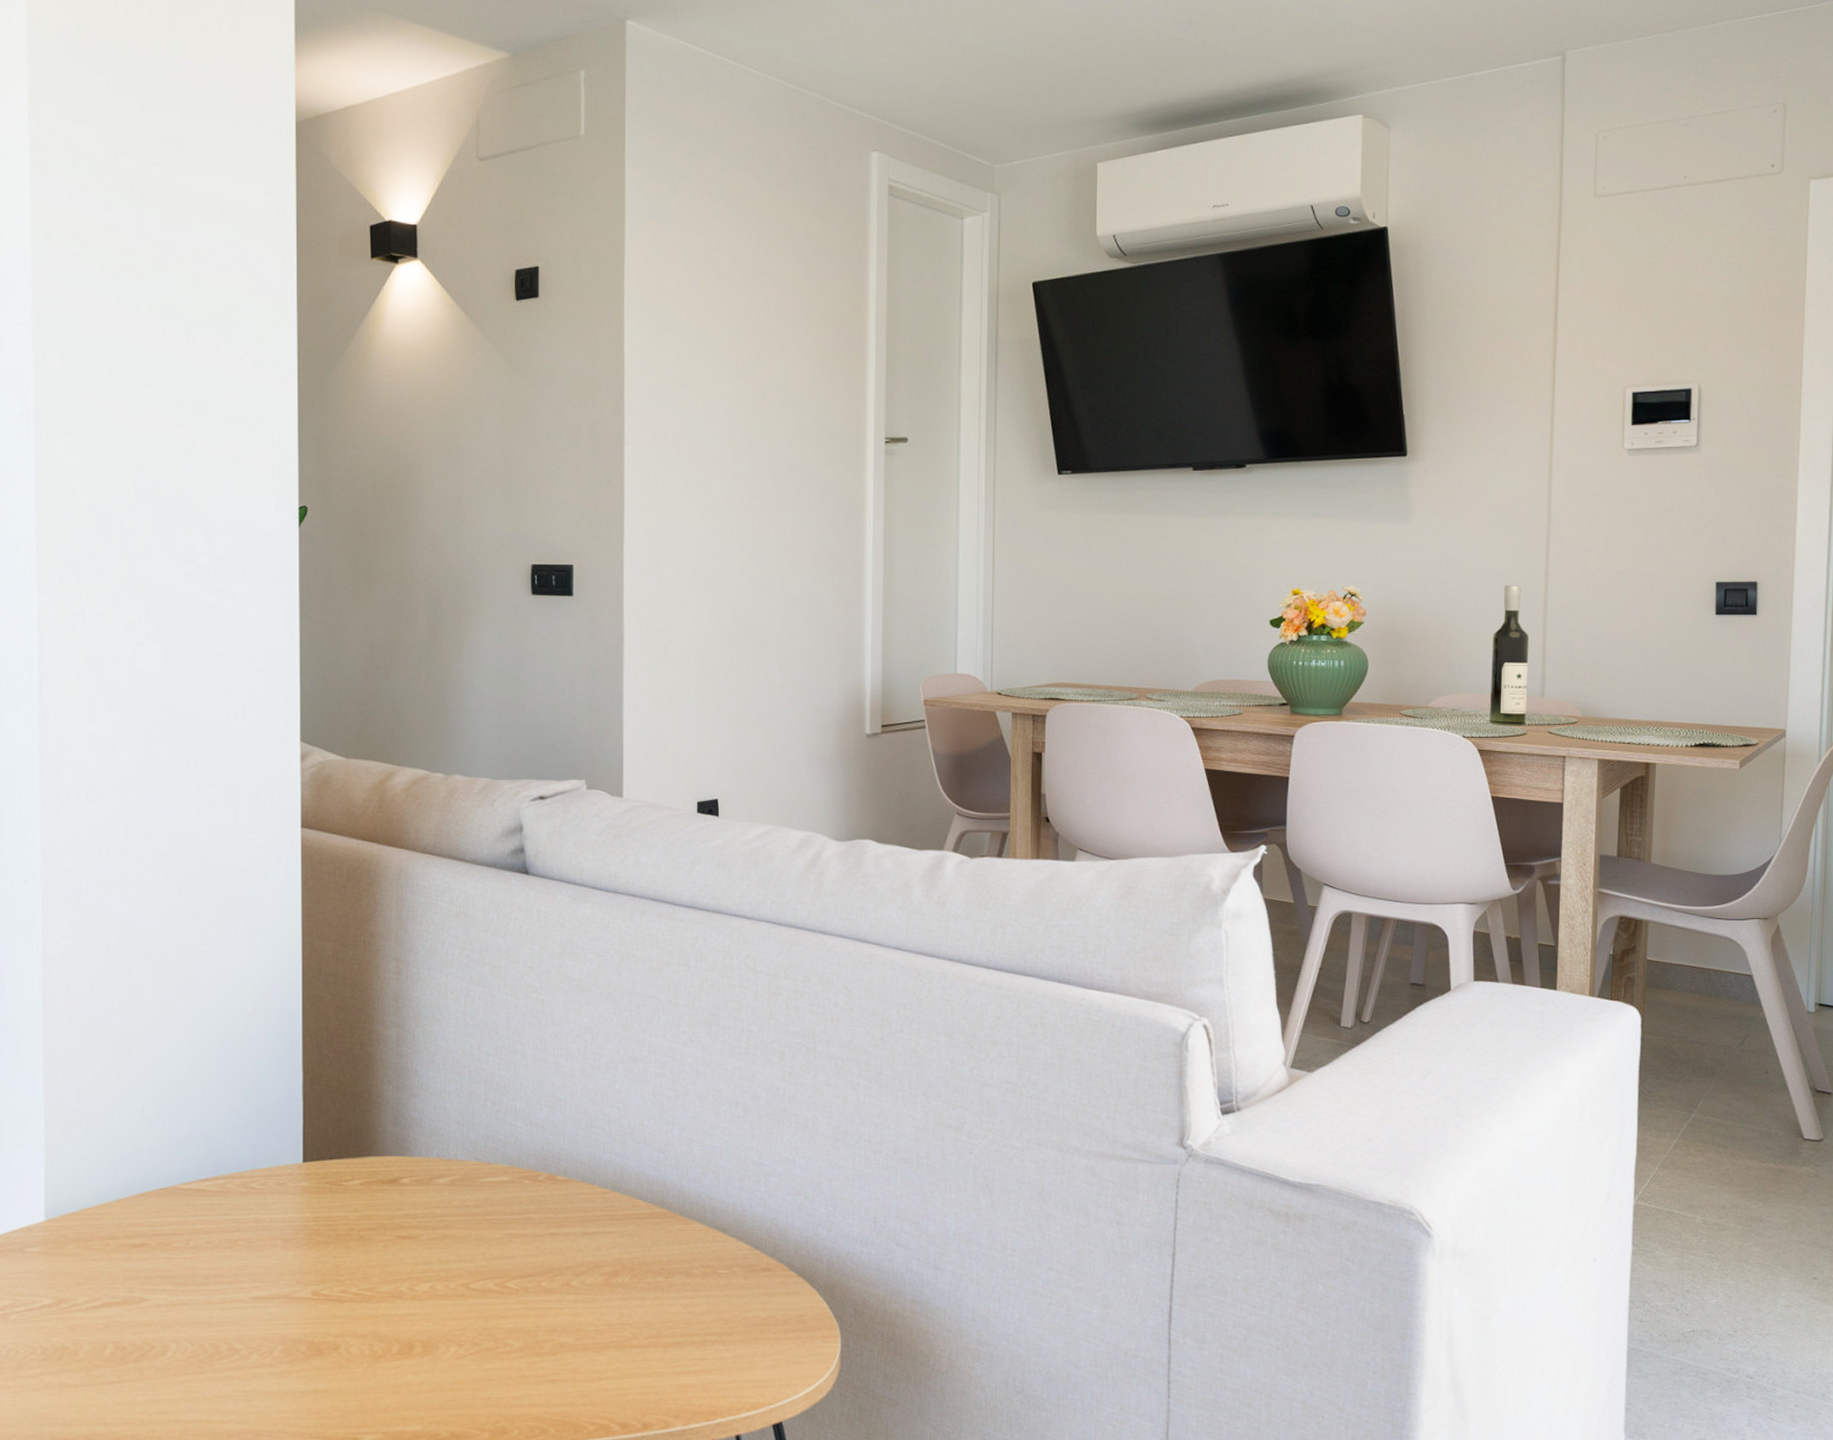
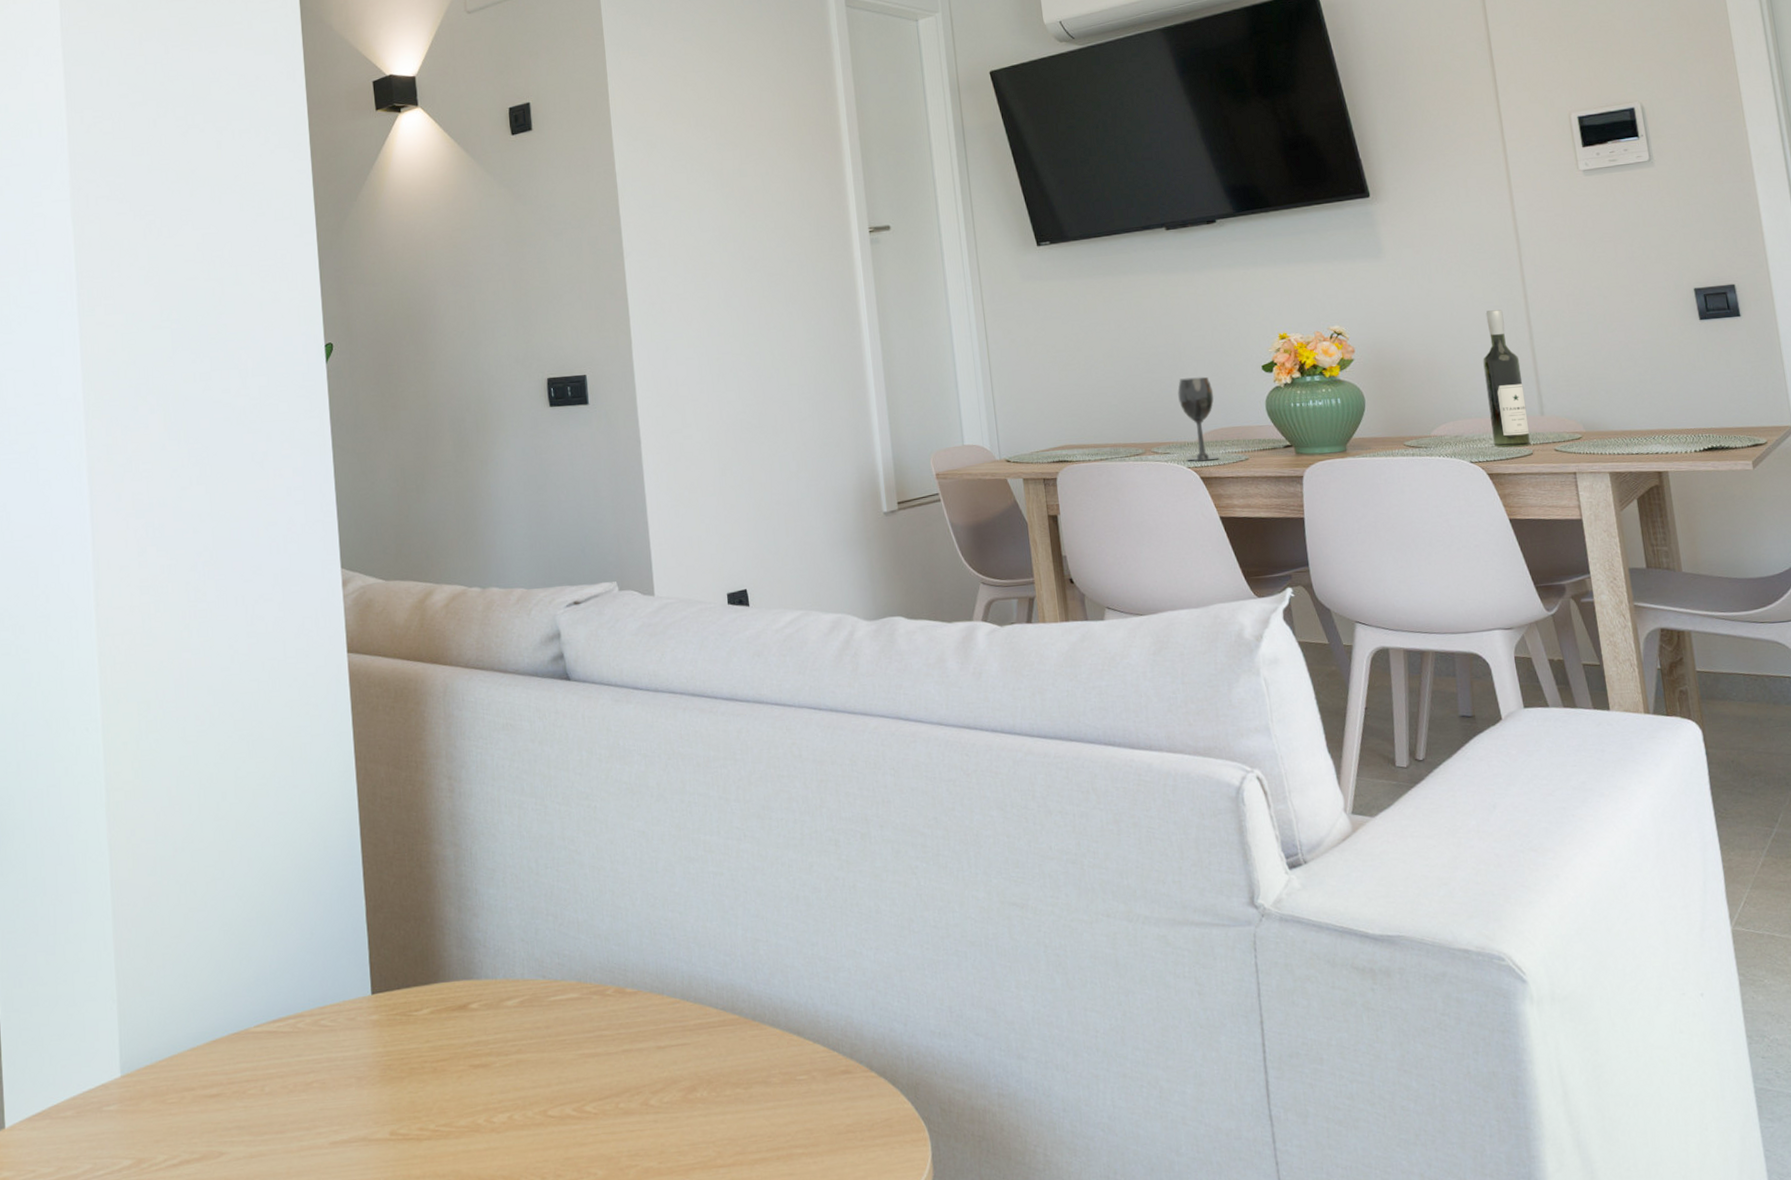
wine glass: none [1180,626,1217,712] -> present [1177,376,1219,461]

